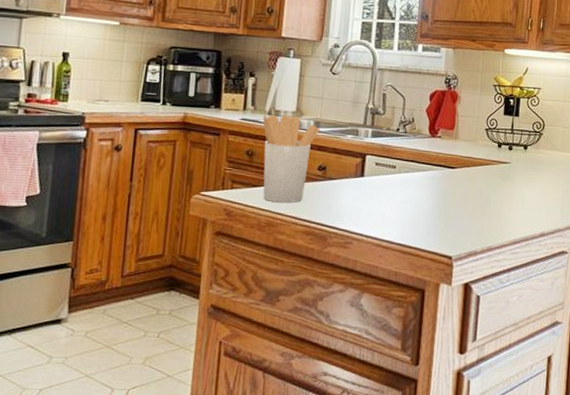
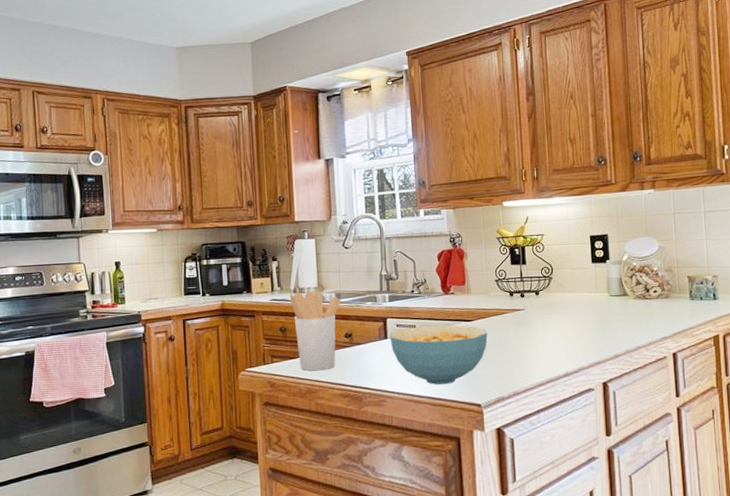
cereal bowl: none [366,167,469,232] -> present [390,325,488,385]

